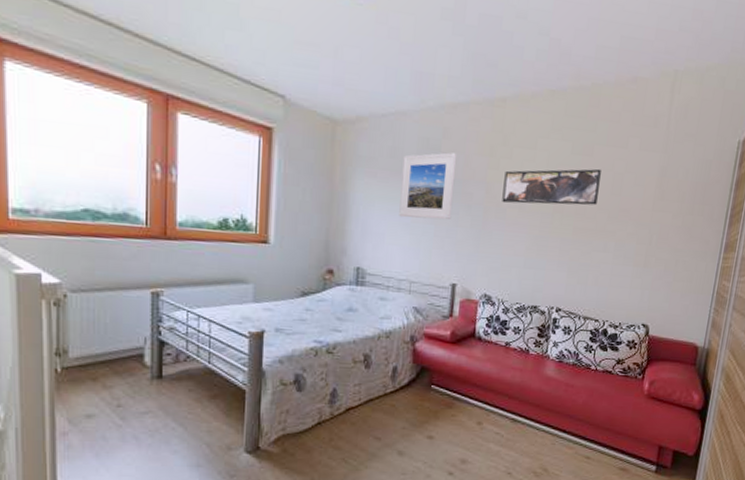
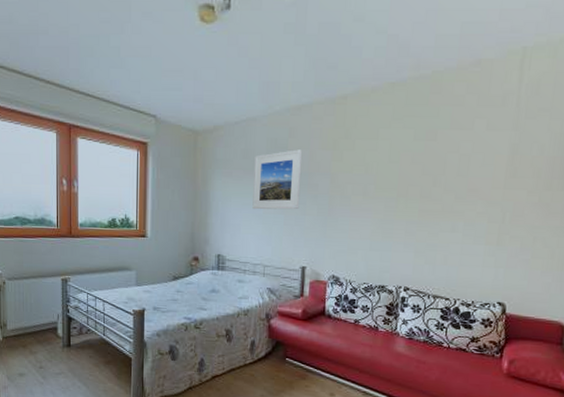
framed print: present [502,168,601,206] -> none [346,152,446,191]

